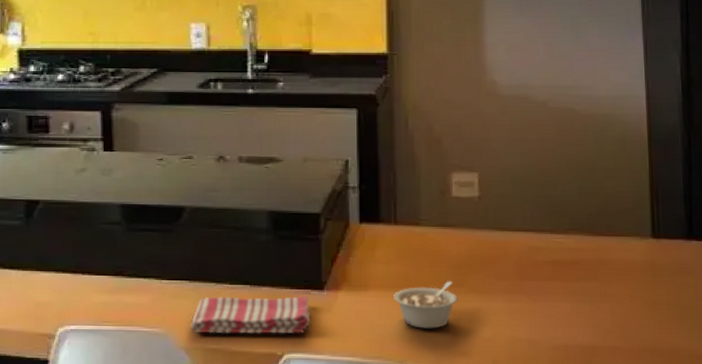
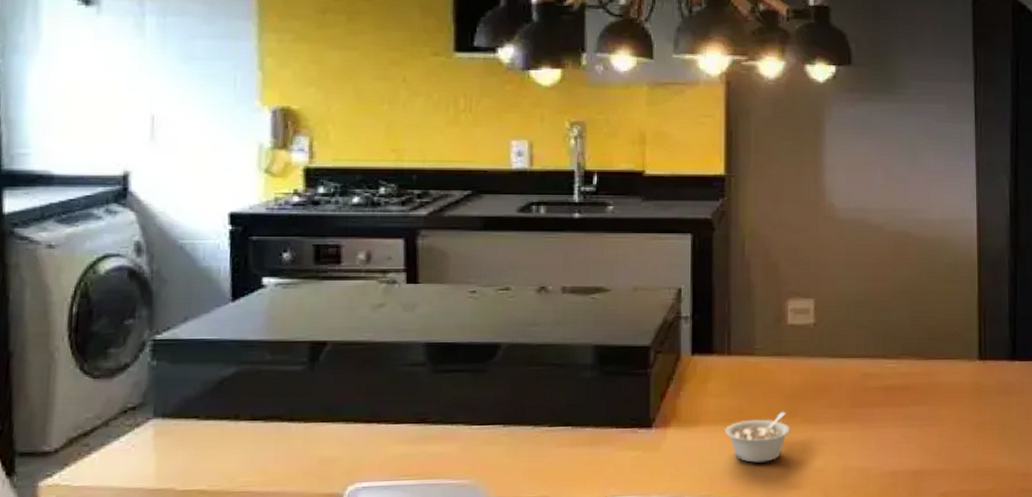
dish towel: present [190,296,310,334] -> none [503,436,637,483]

